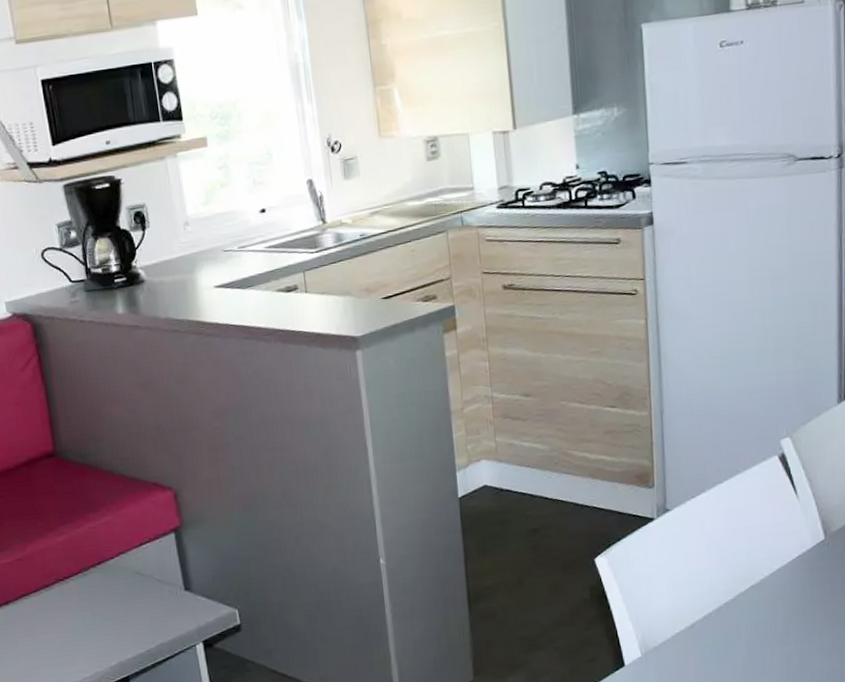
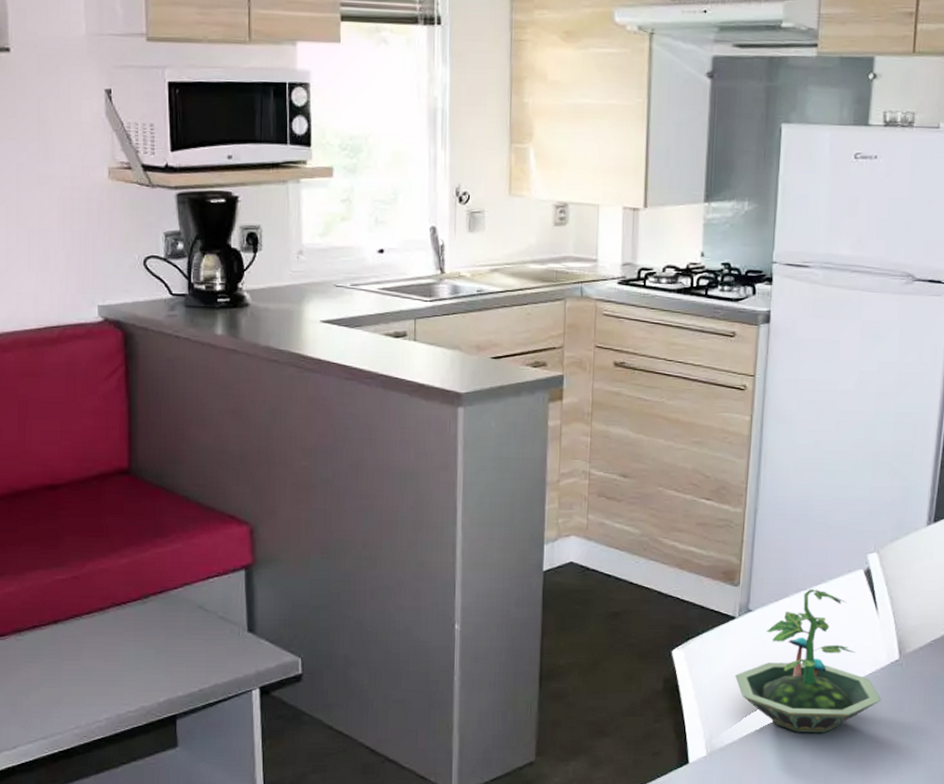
terrarium: none [661,481,812,624] -> present [735,589,882,734]

